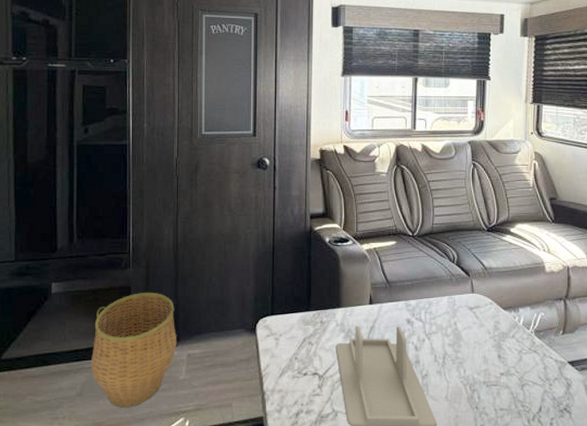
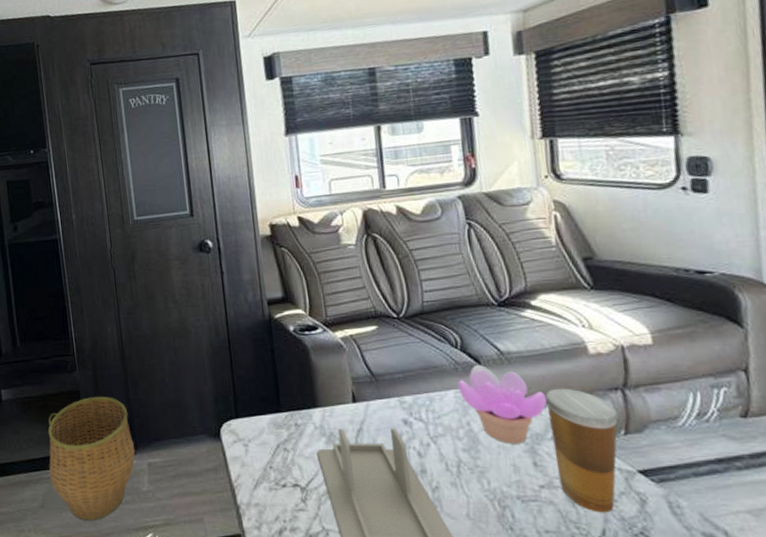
succulent plant: none [451,276,513,340] -> present [457,364,548,444]
beverage cup: none [513,297,559,394] -> present [546,388,618,513]

